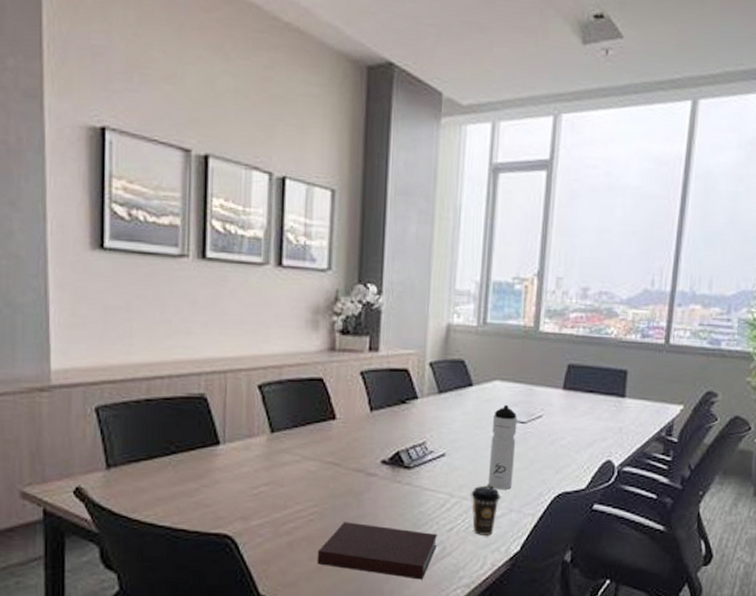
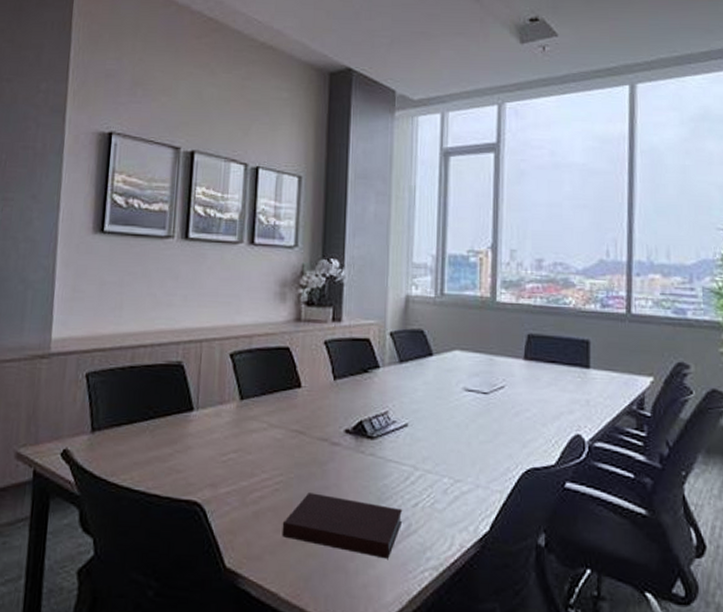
coffee cup: present [471,486,500,535] -> none [435,459,465,513]
water bottle: present [487,405,517,489] -> none [452,375,479,463]

